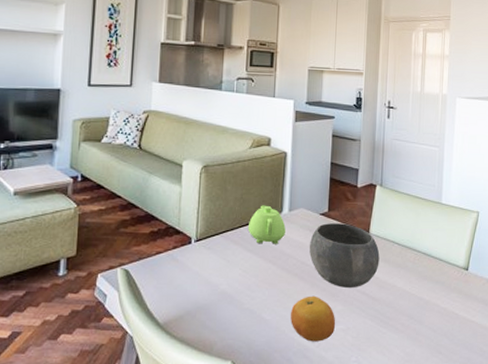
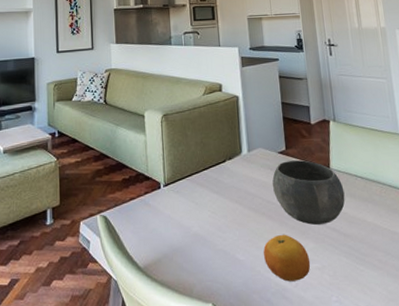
teapot: present [247,205,286,244] -> none [211,147,247,186]

